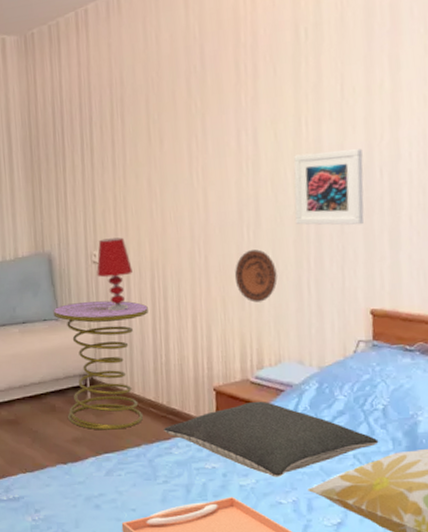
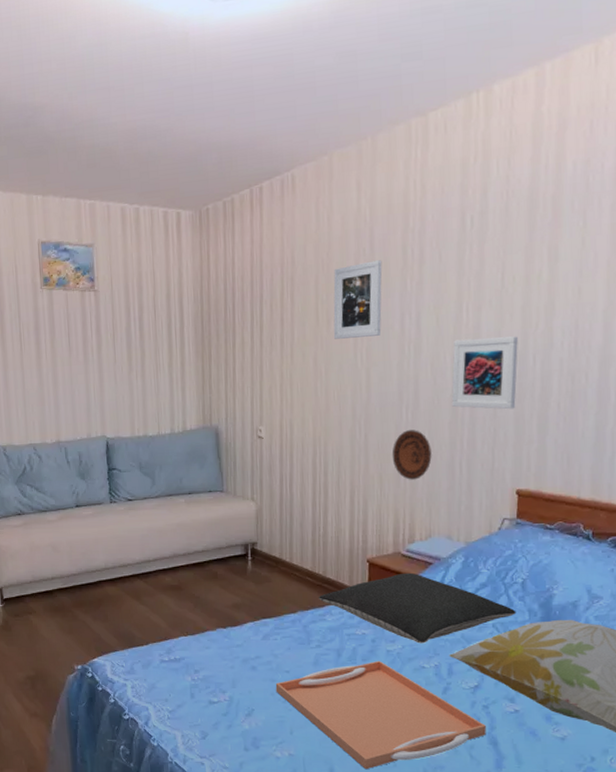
side table: present [53,300,148,430] -> none [218,474,309,597]
table lamp: present [97,237,133,311] -> none [261,414,296,484]
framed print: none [164,76,217,159] -> present [333,260,383,339]

